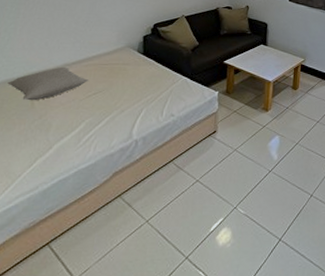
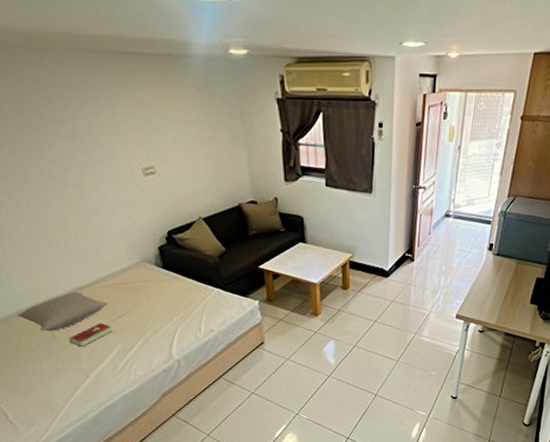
hardcover book: none [45,97,86,118] -> present [69,322,113,347]

